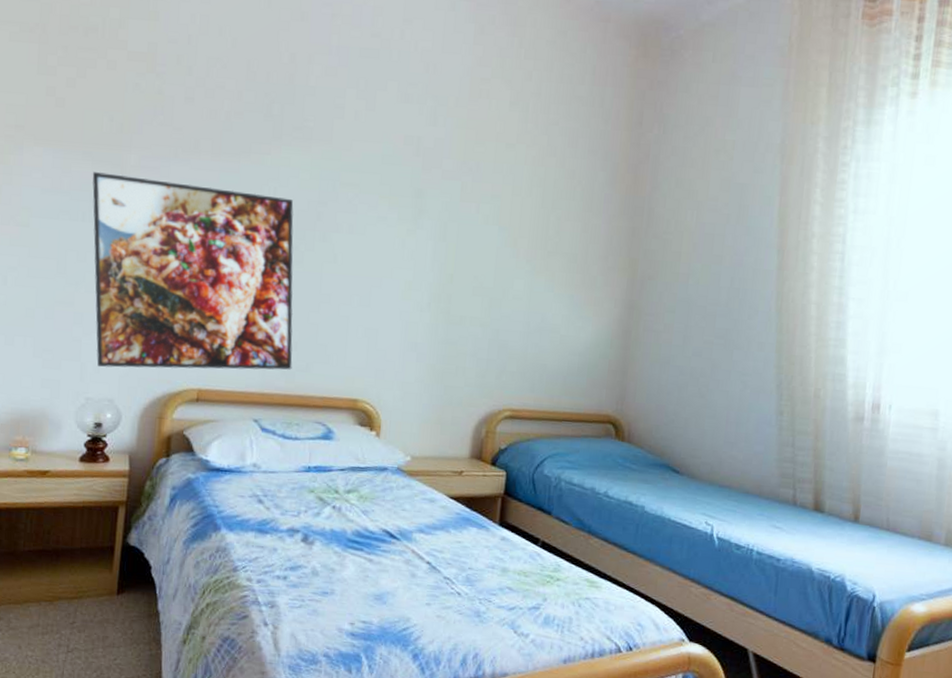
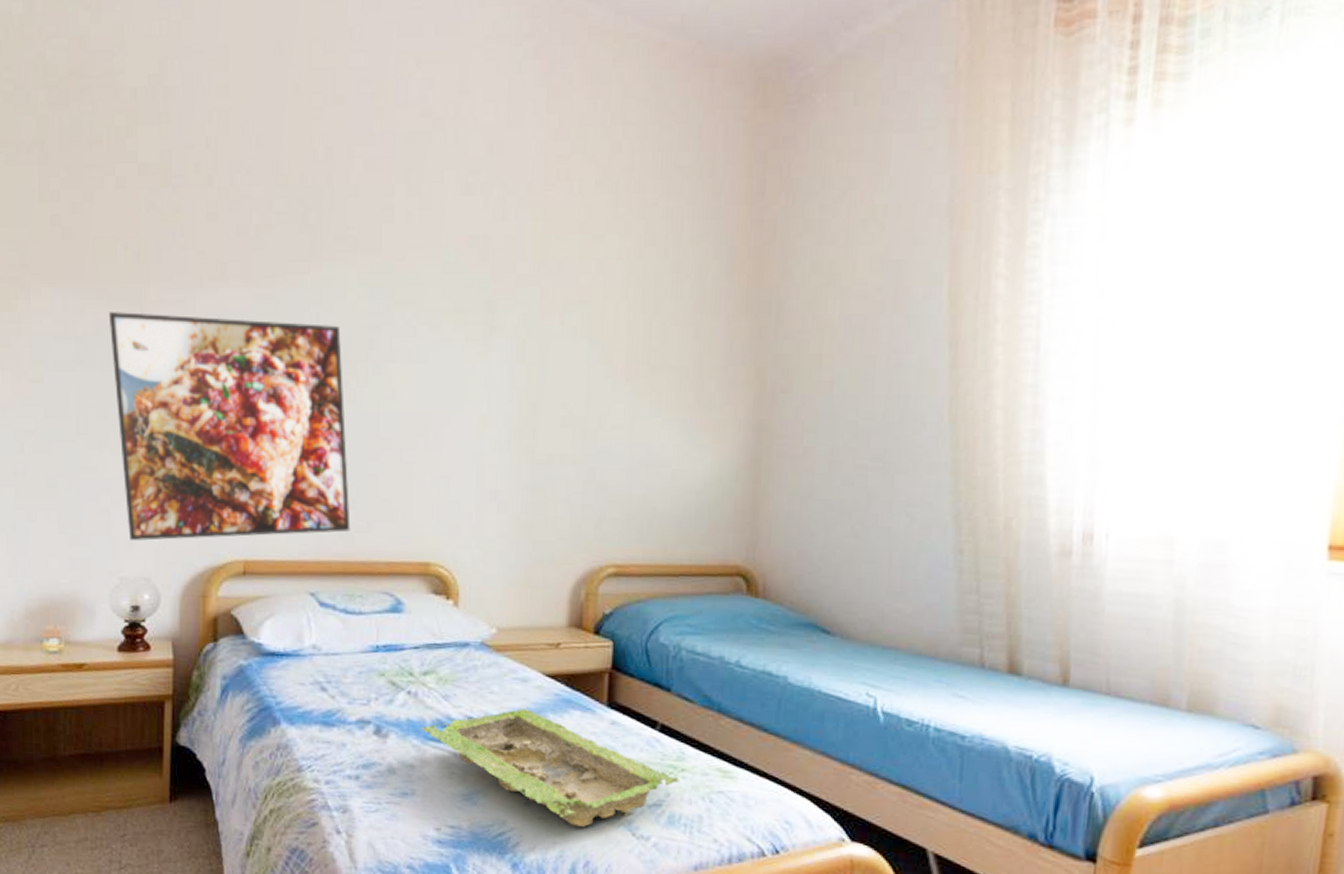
tray: none [342,523,555,625] -> present [421,707,680,827]

